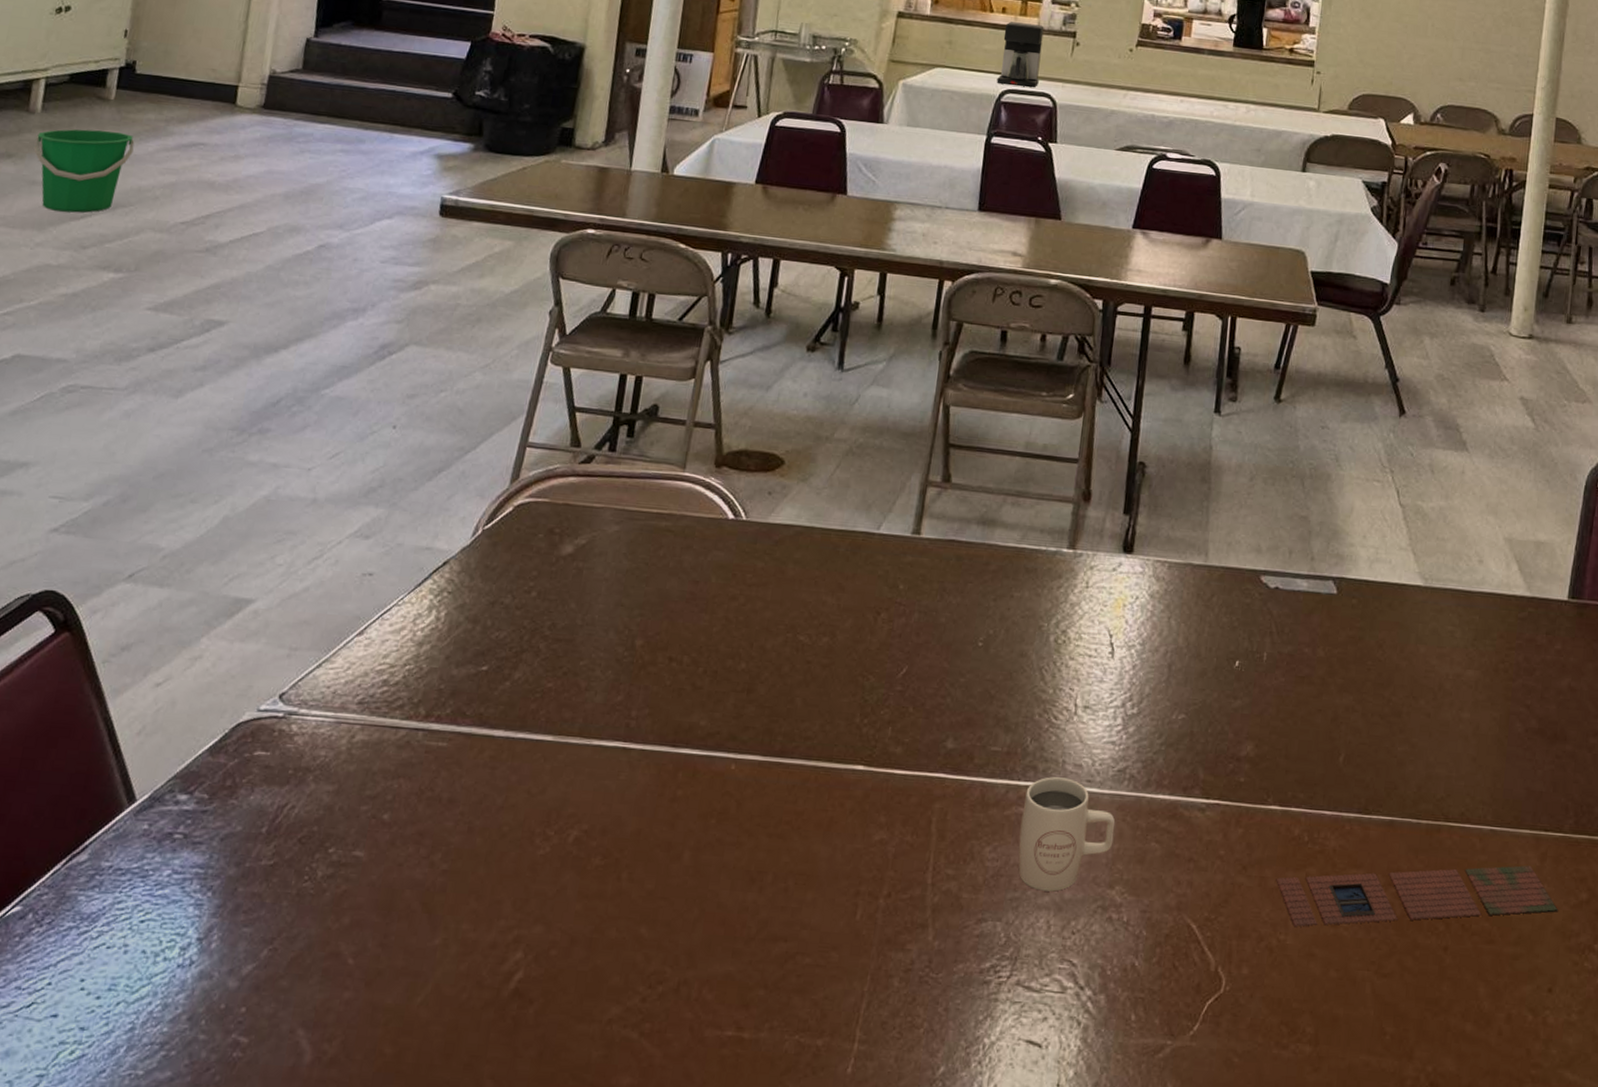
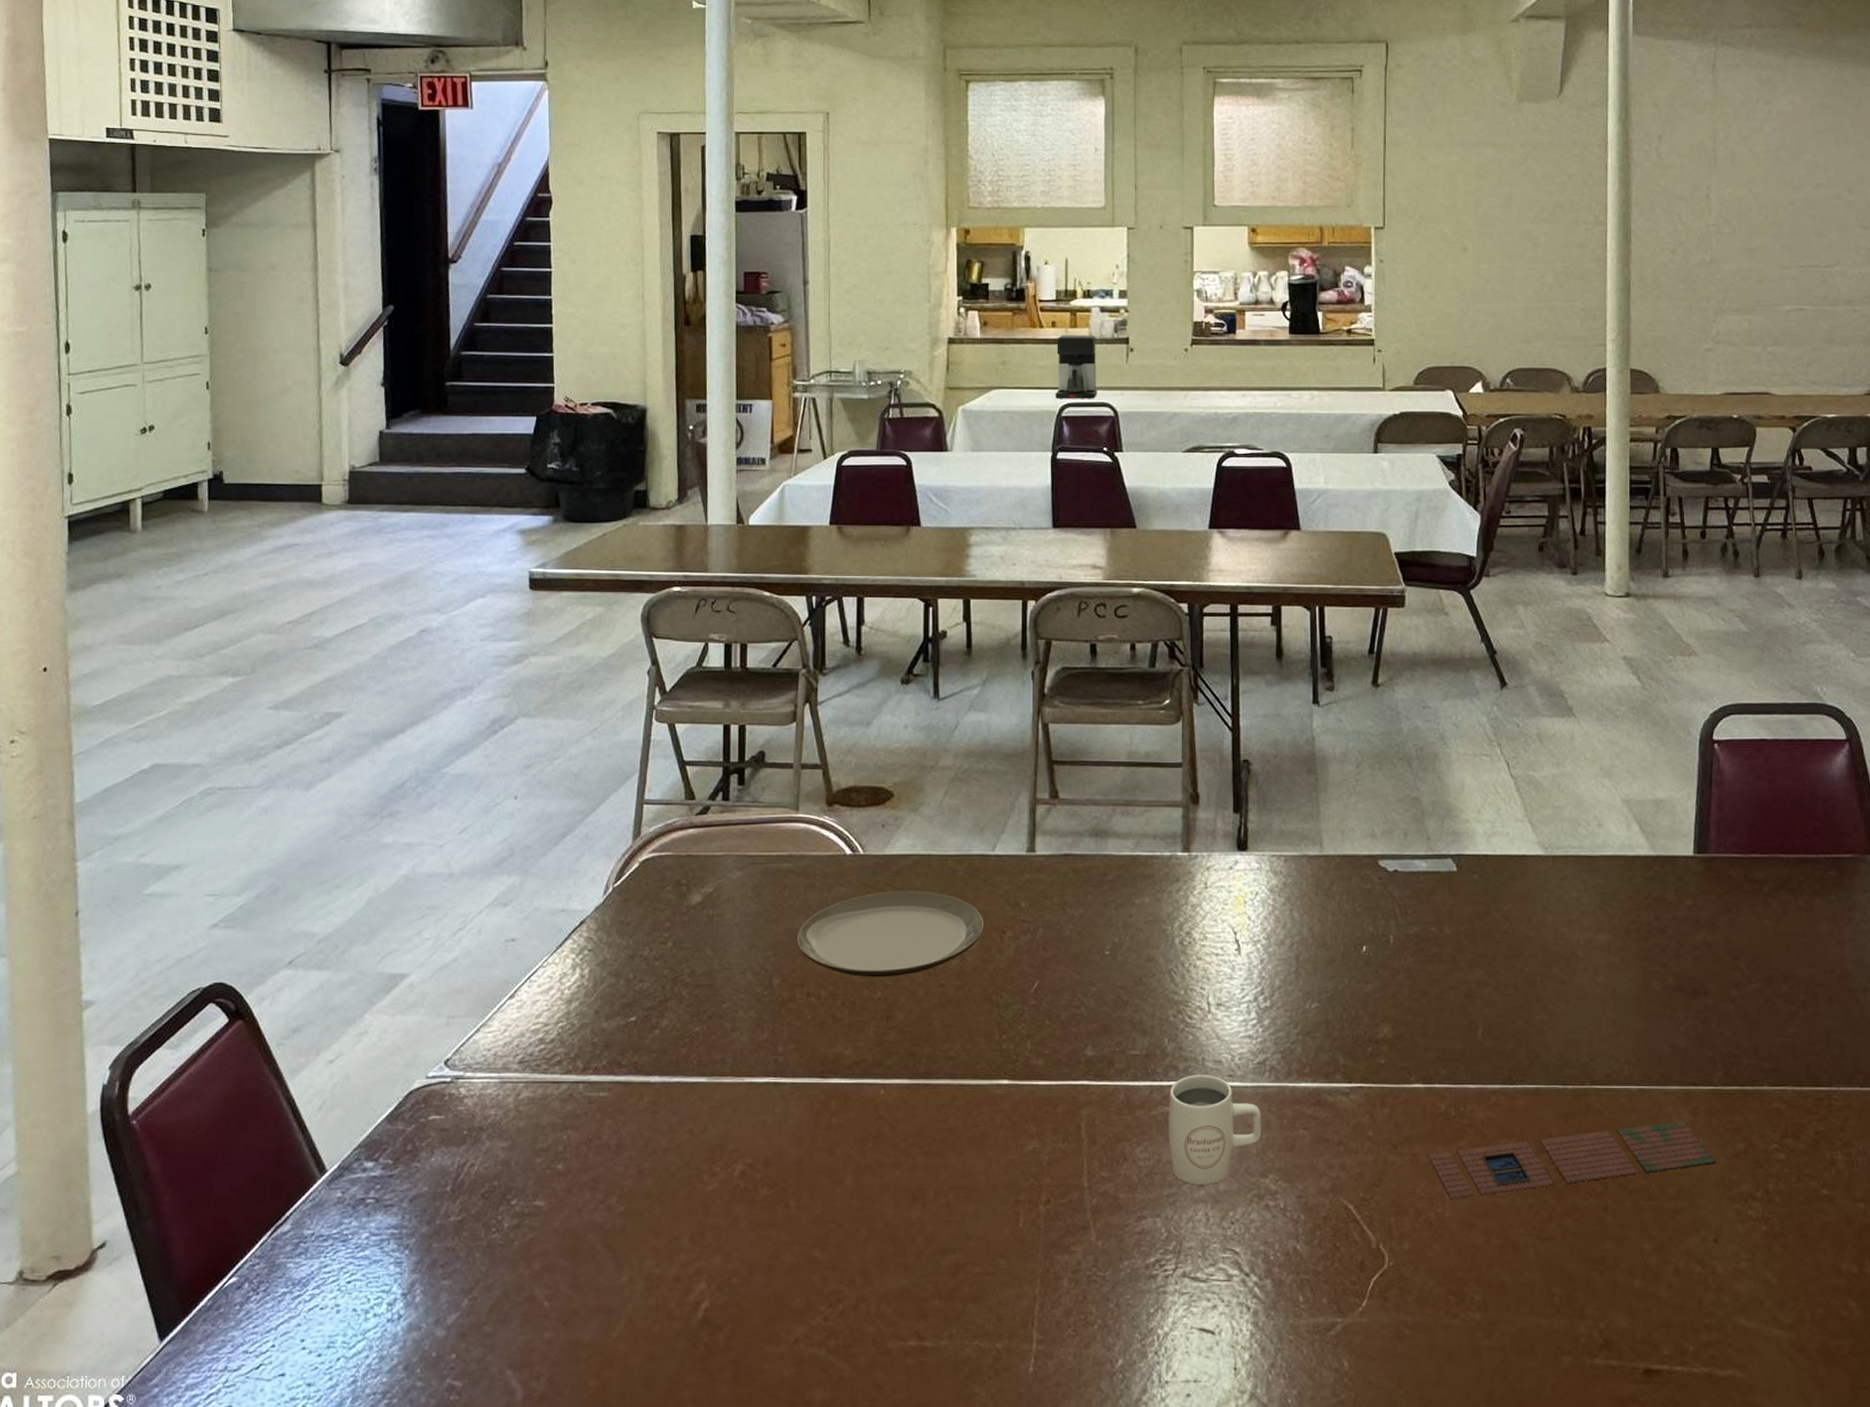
bucket: present [33,129,135,213] -> none [140,542,233,624]
plate: none [666,560,860,649] -> present [798,891,985,978]

